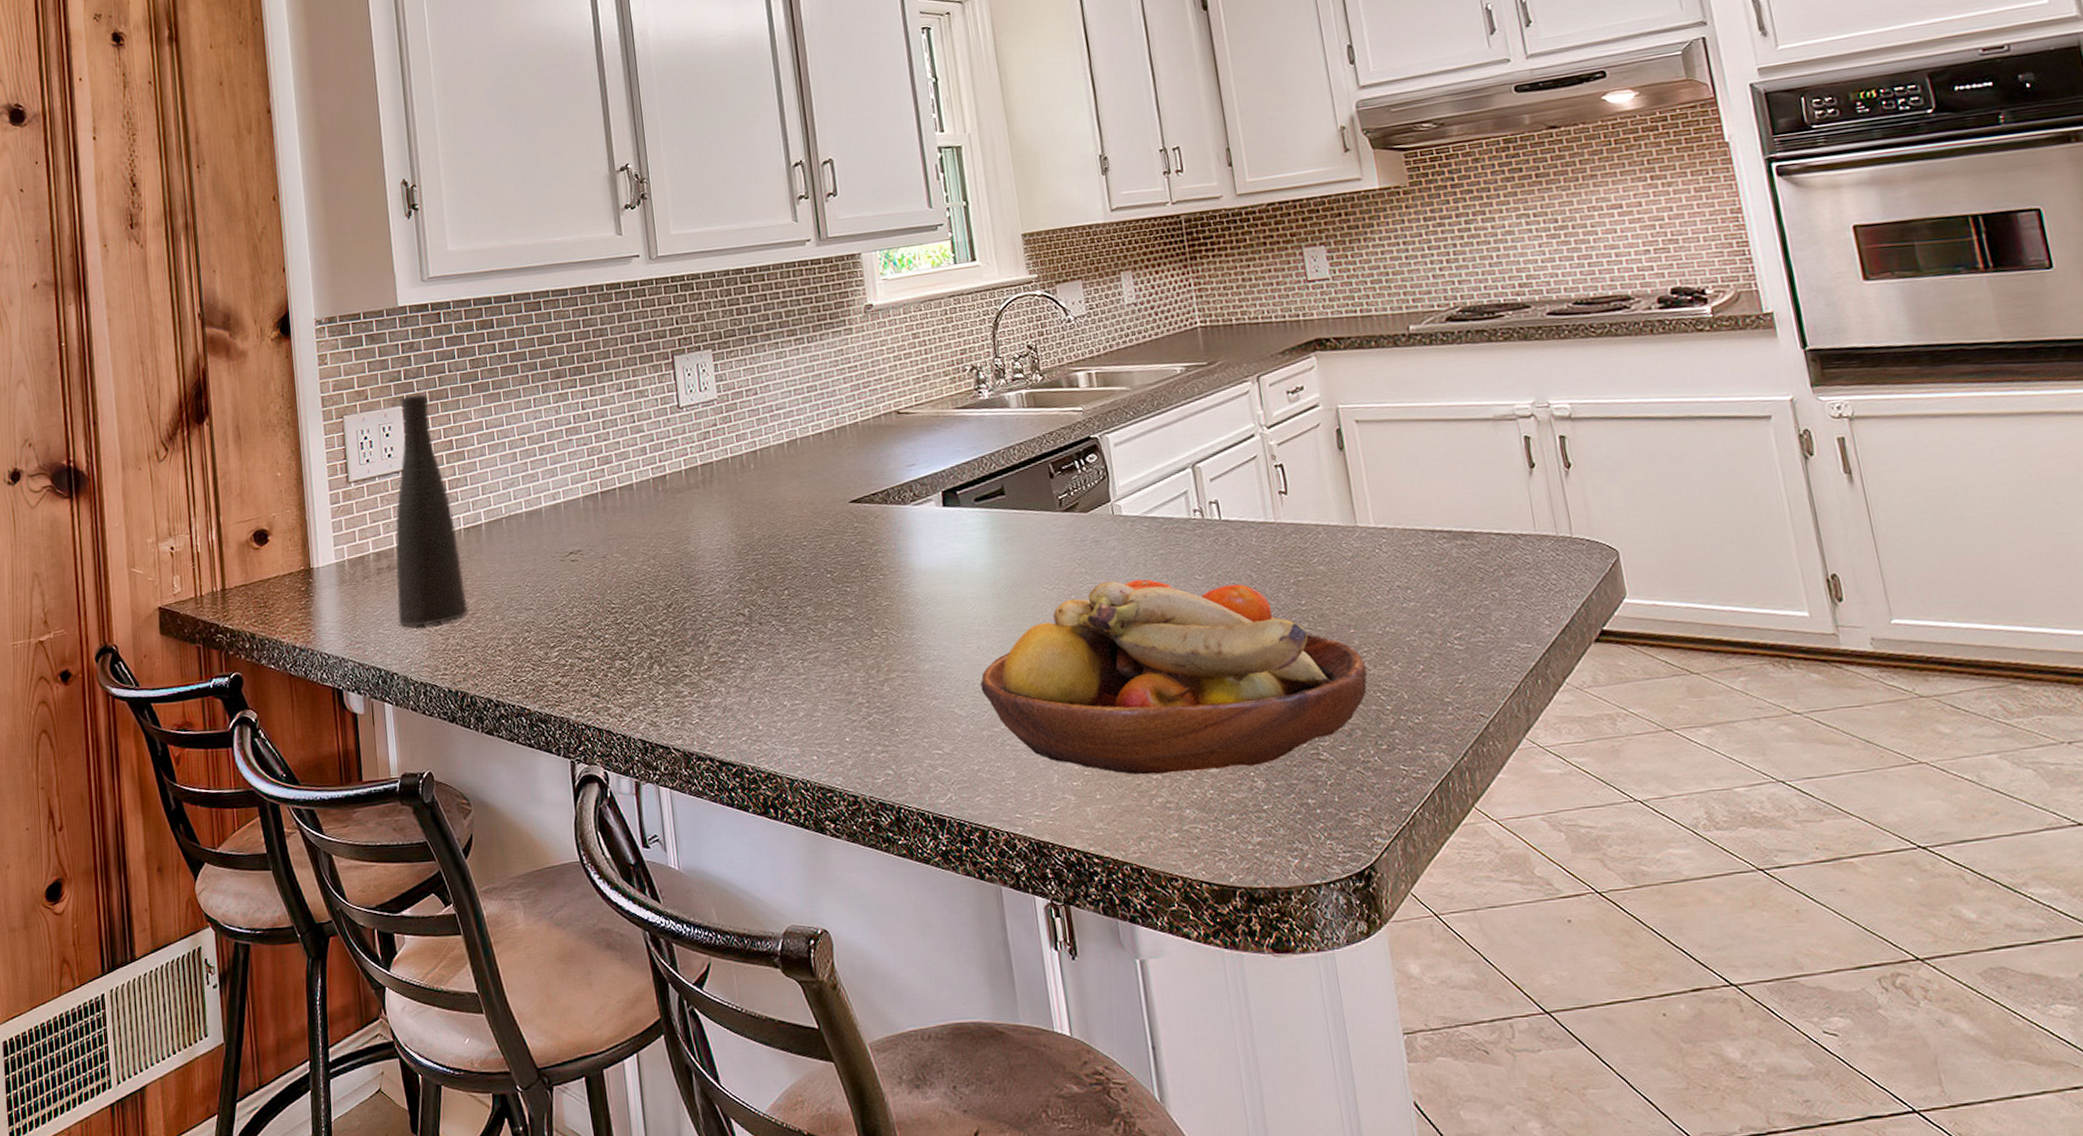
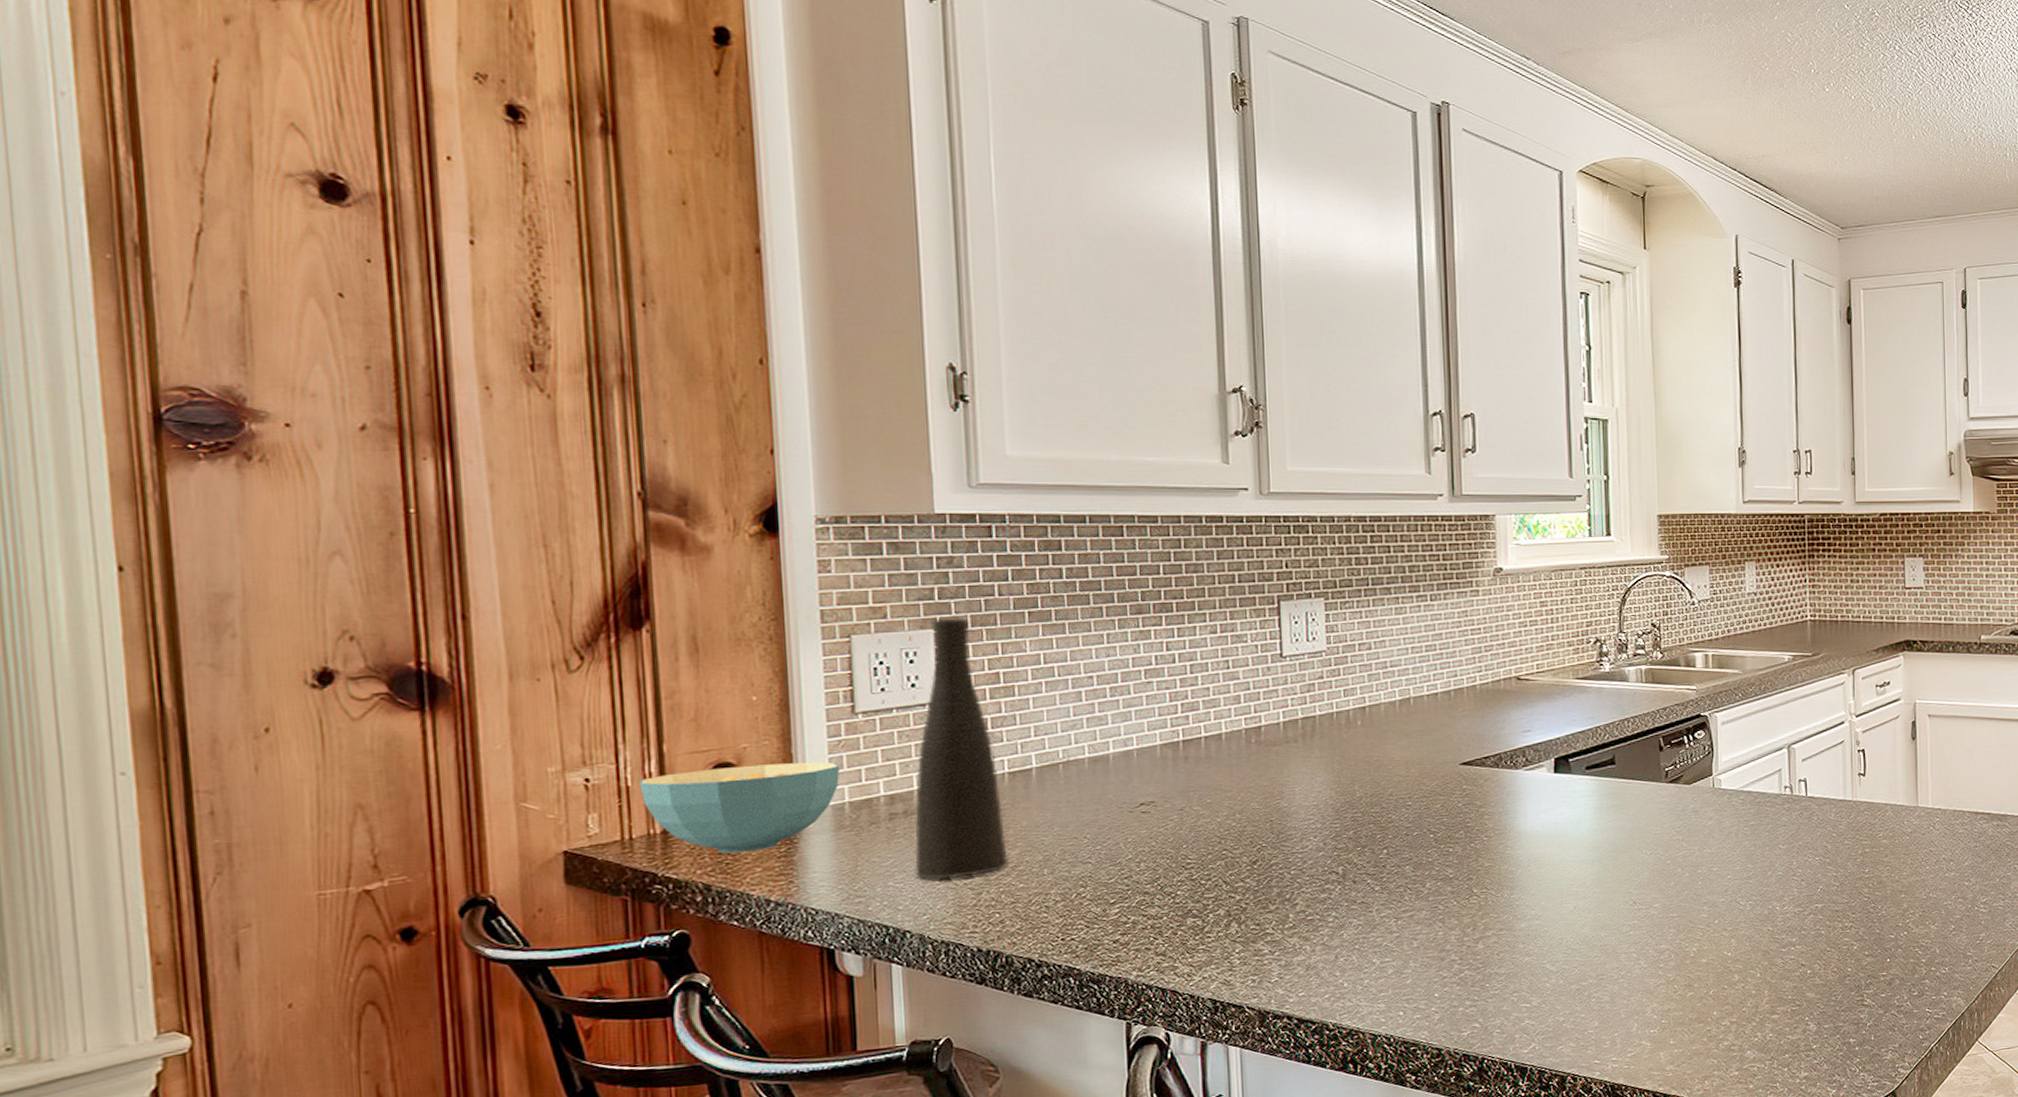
cereal bowl: none [205,525,341,607] -> present [639,762,840,854]
fruit bowl: present [980,579,1367,775] -> none [1574,847,1910,1022]

